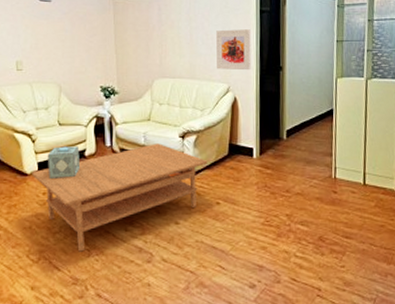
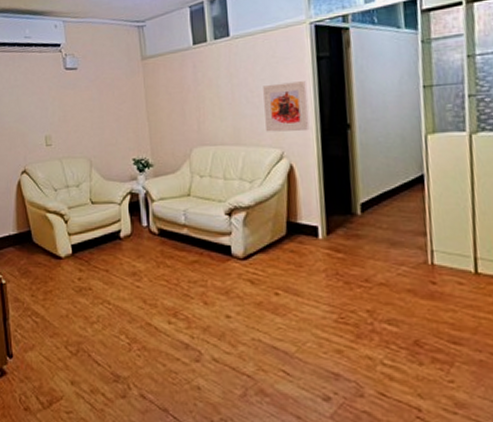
coffee table: present [32,143,208,252] -> none [66,222,262,345]
decorative box: present [48,146,81,178] -> none [82,226,116,262]

